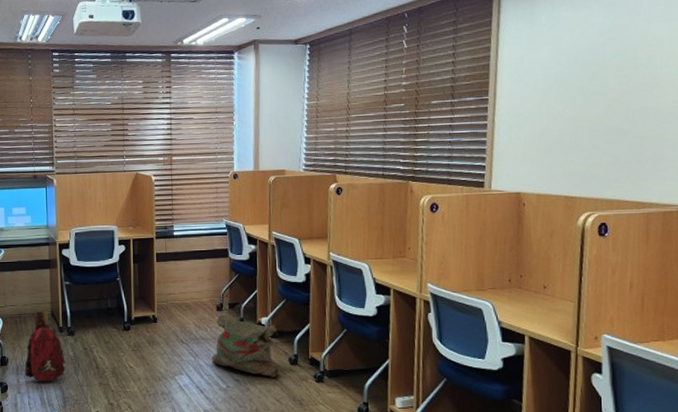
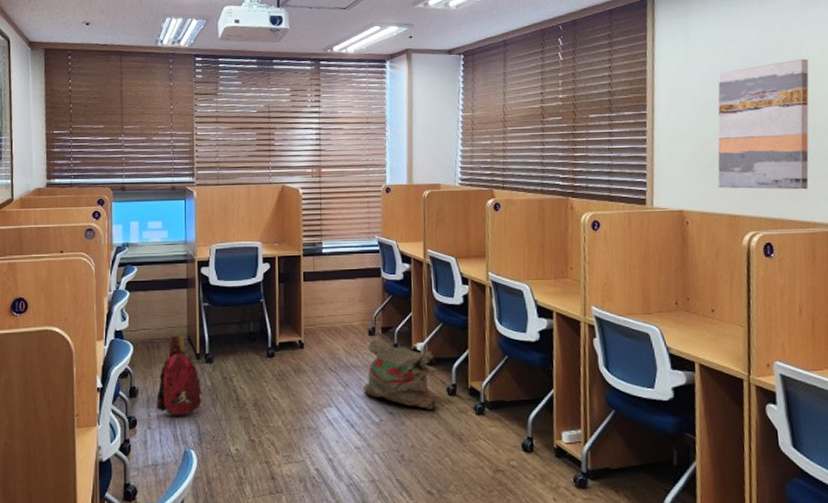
wall art: none [556,41,655,172] -> present [717,58,809,190]

